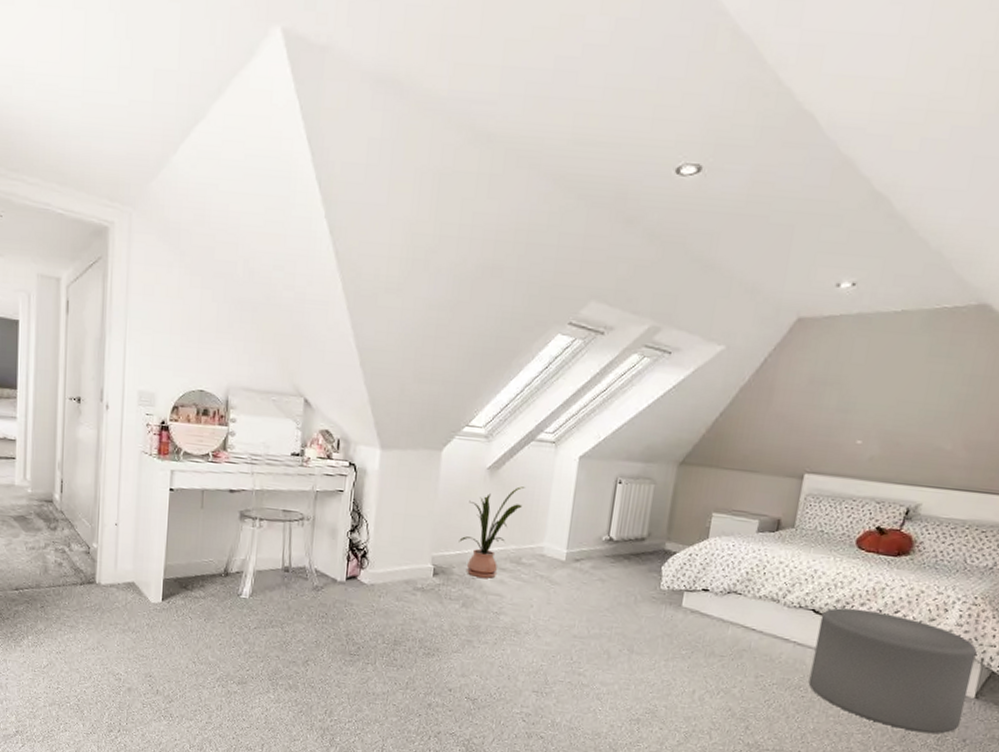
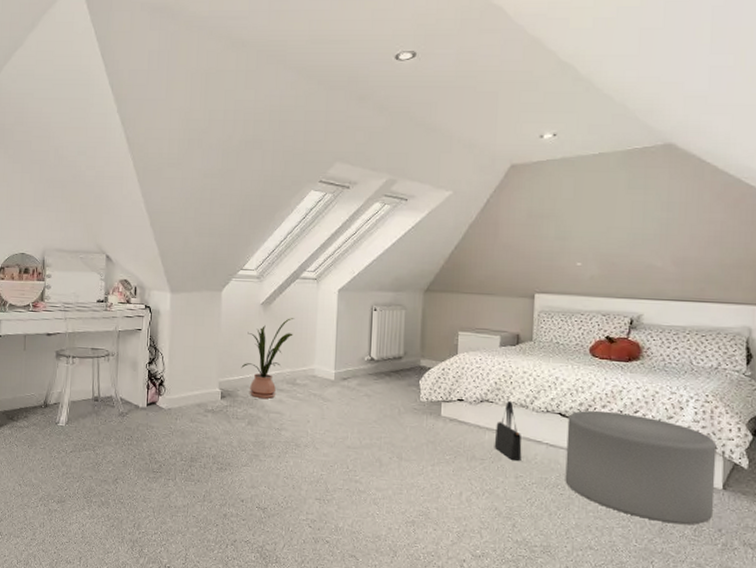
tote bag: none [736,593,768,659] -> present [494,400,522,461]

